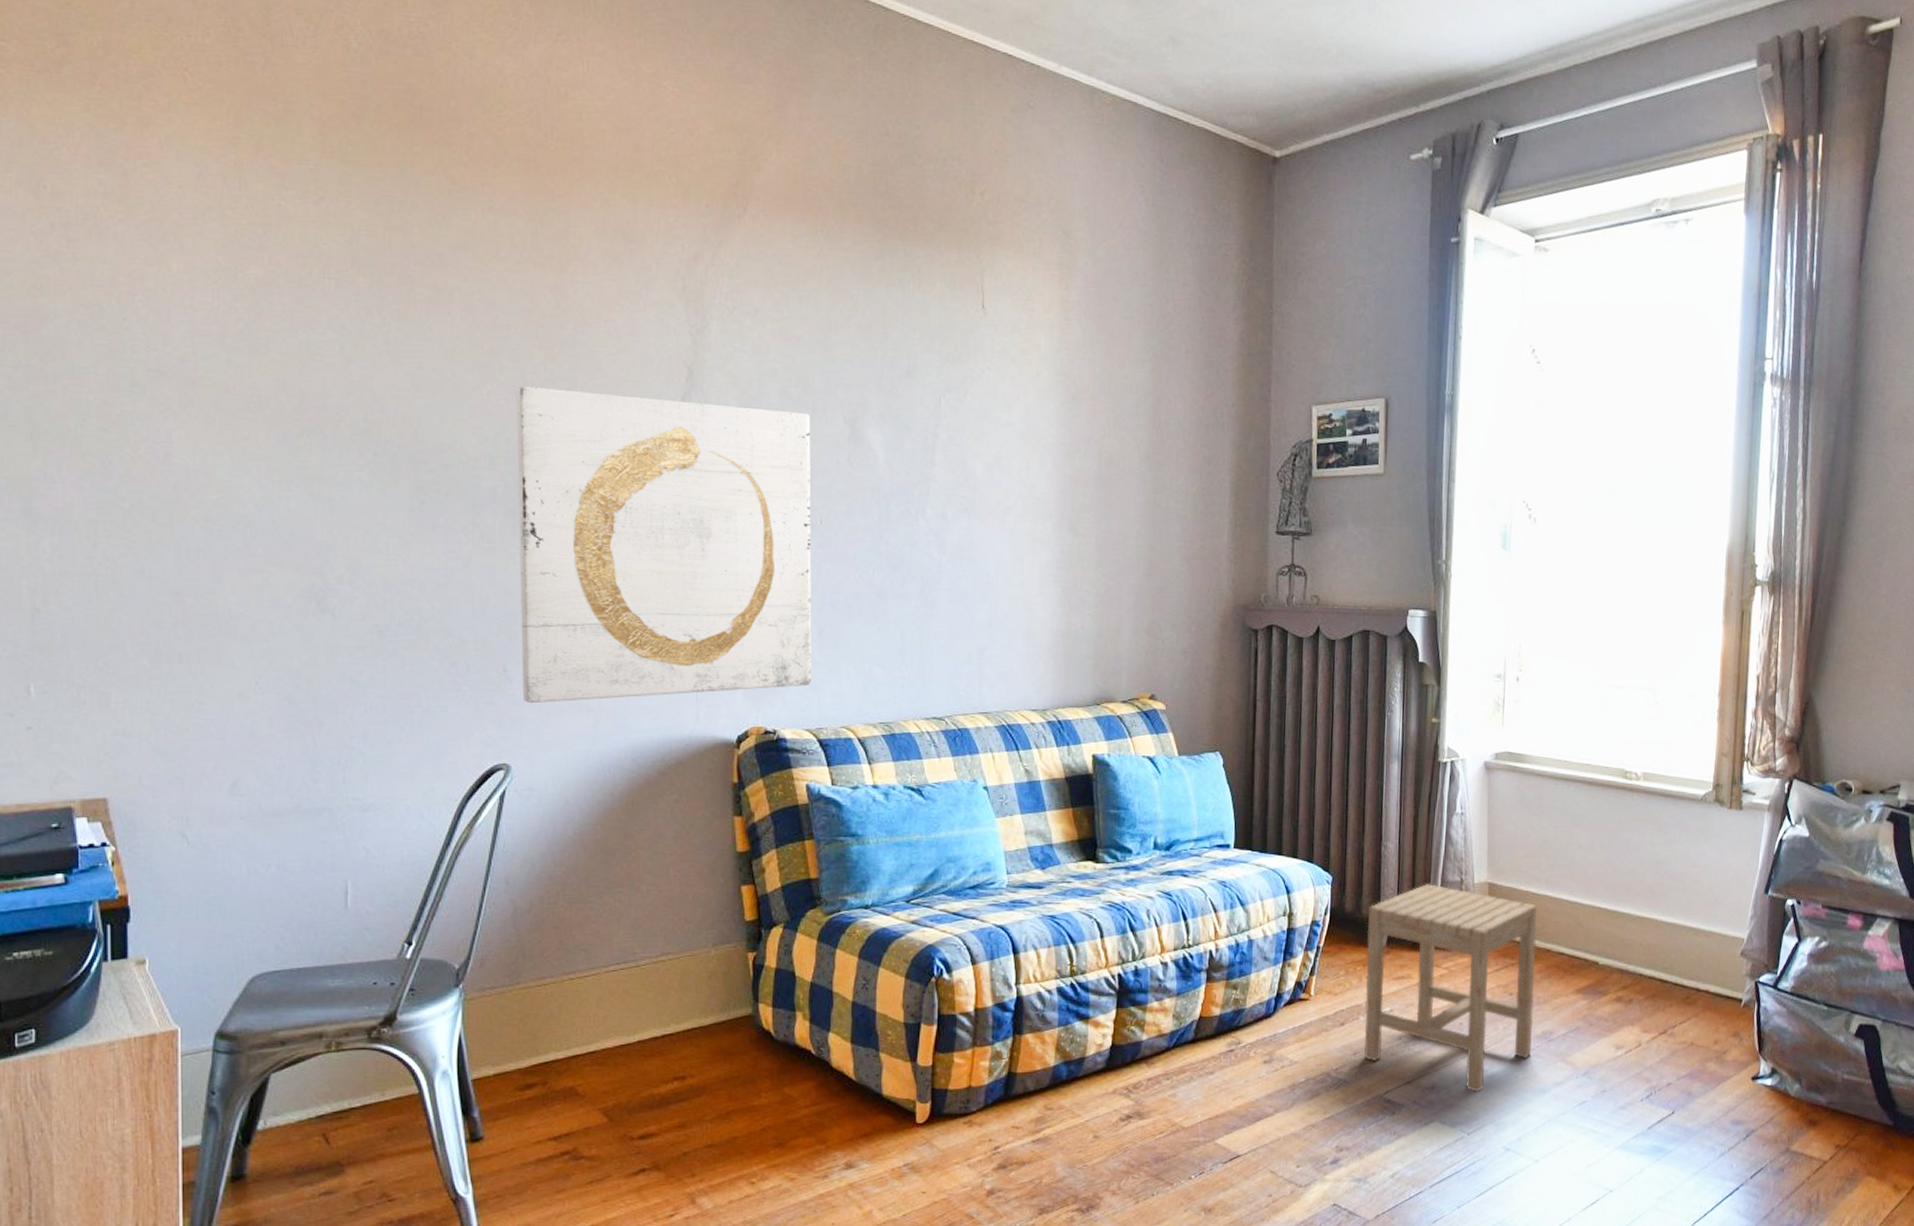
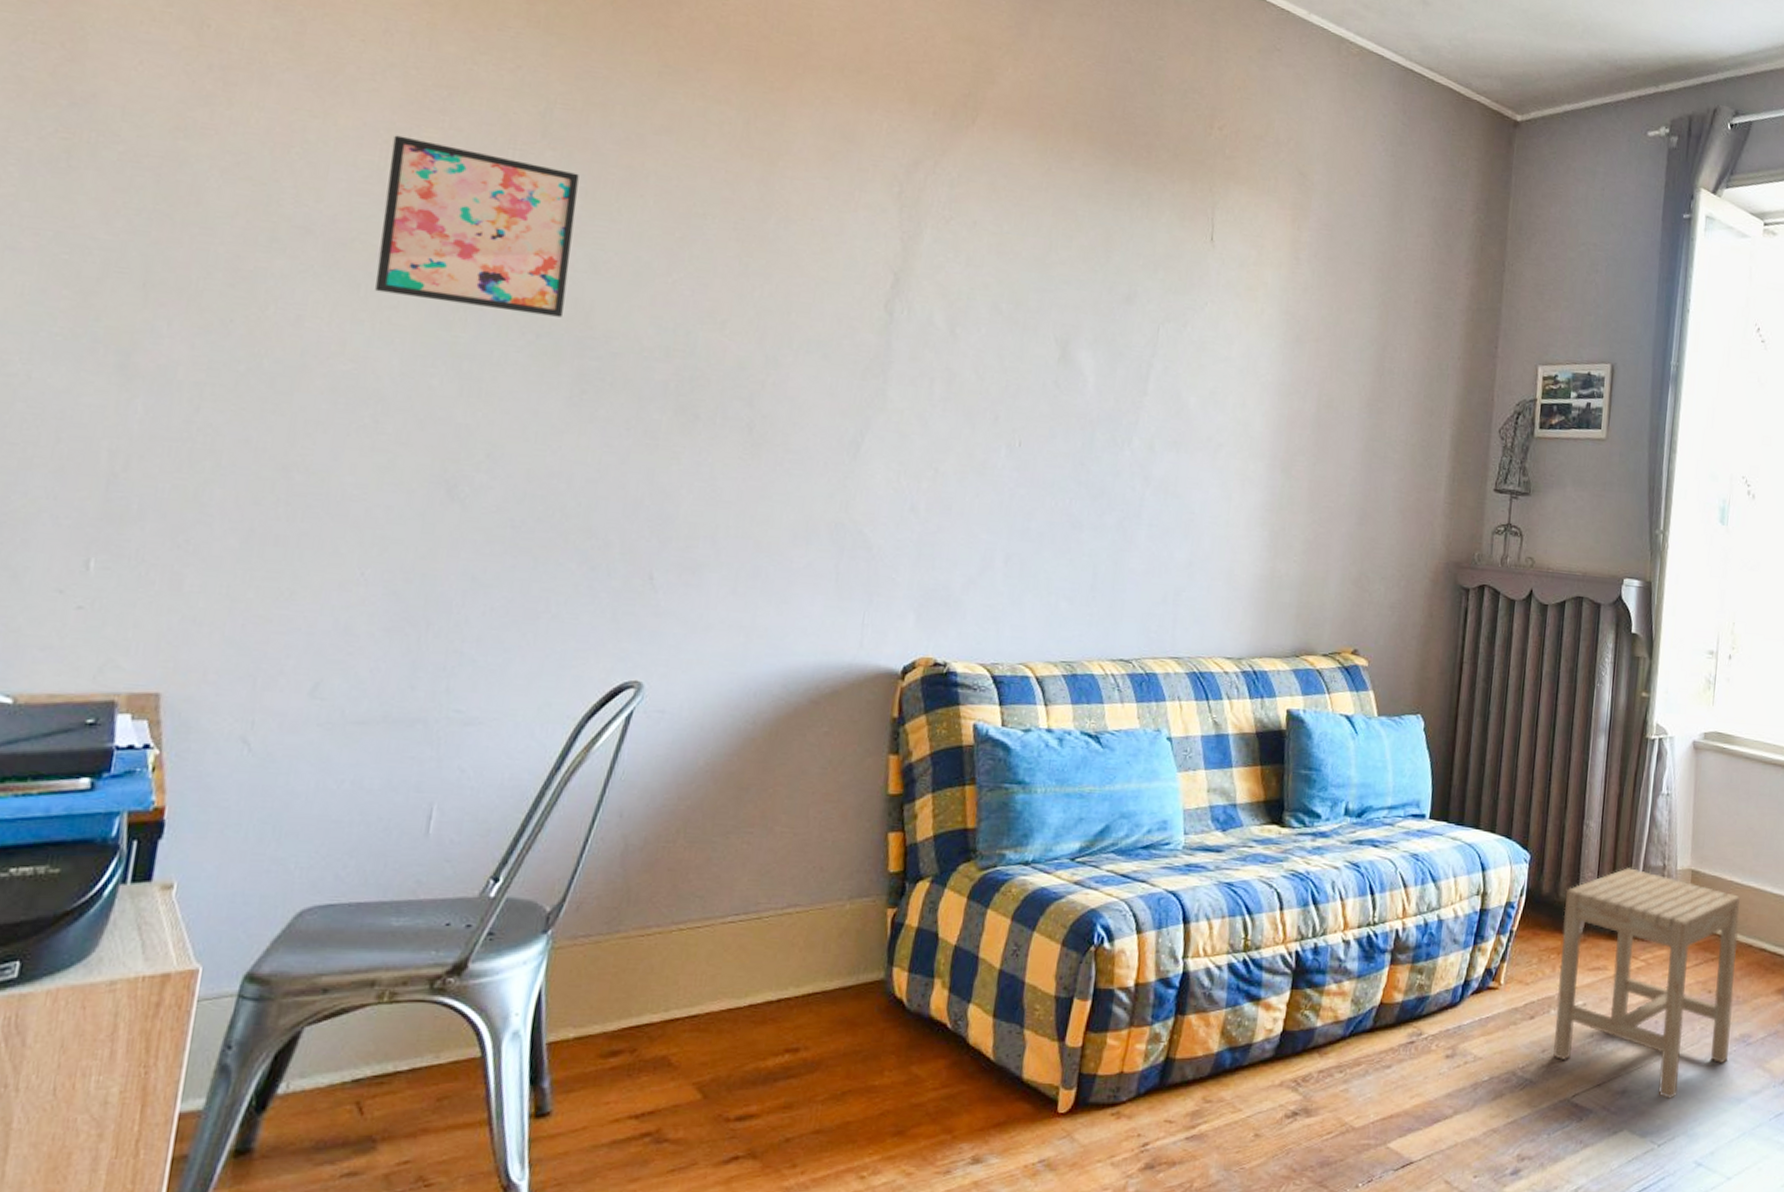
wall art: none [222,275,394,435] -> present [375,135,579,317]
wall art: present [516,386,812,704] -> none [667,277,1020,617]

